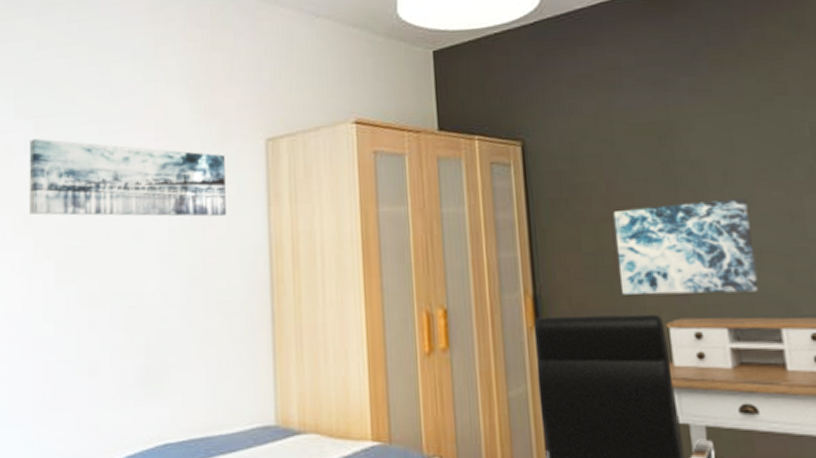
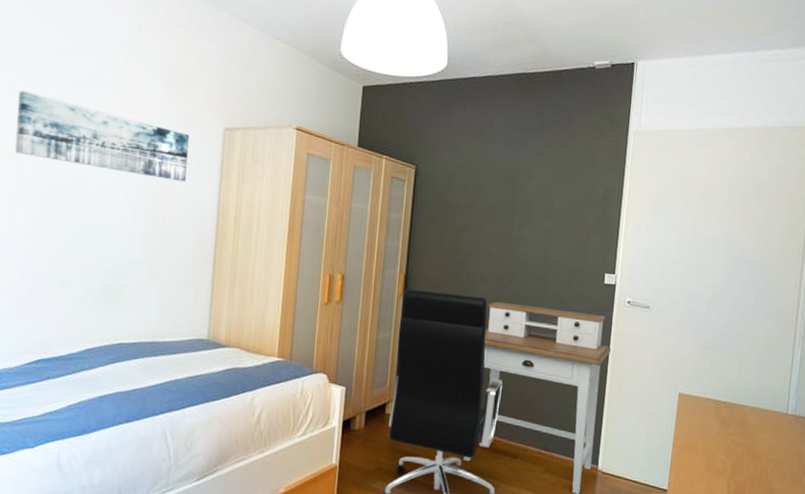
wall art: present [613,198,760,295] -> none [465,225,555,292]

